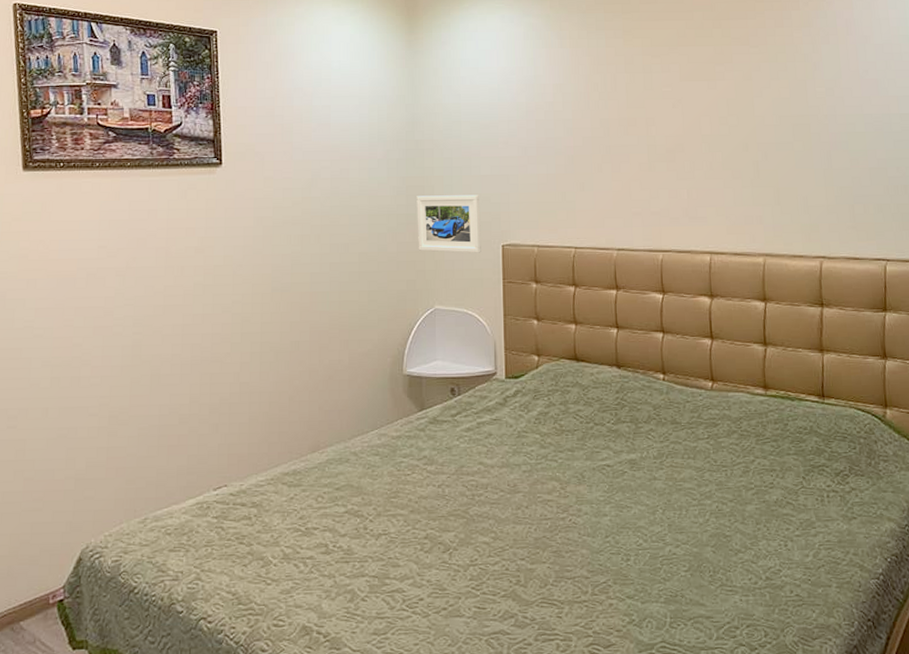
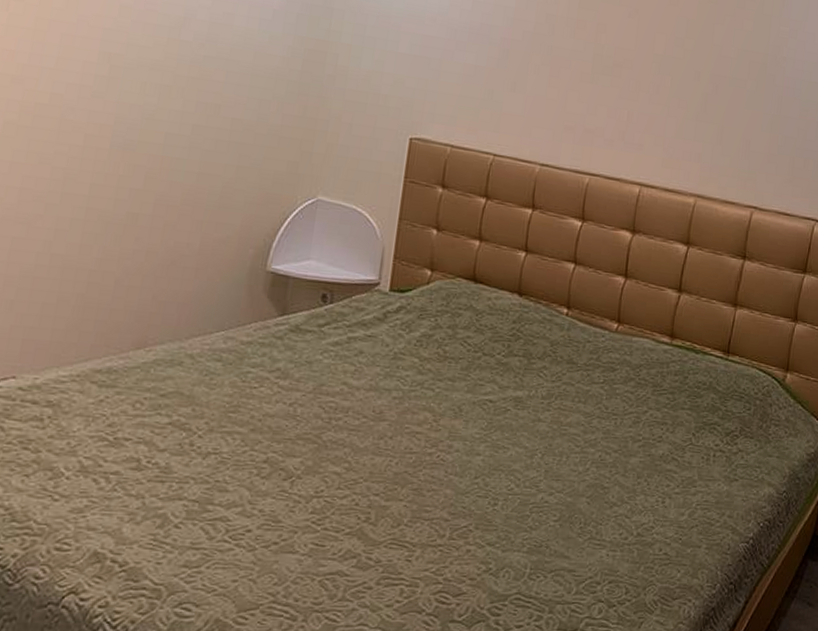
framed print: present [417,195,481,253] -> none [308,62,392,143]

